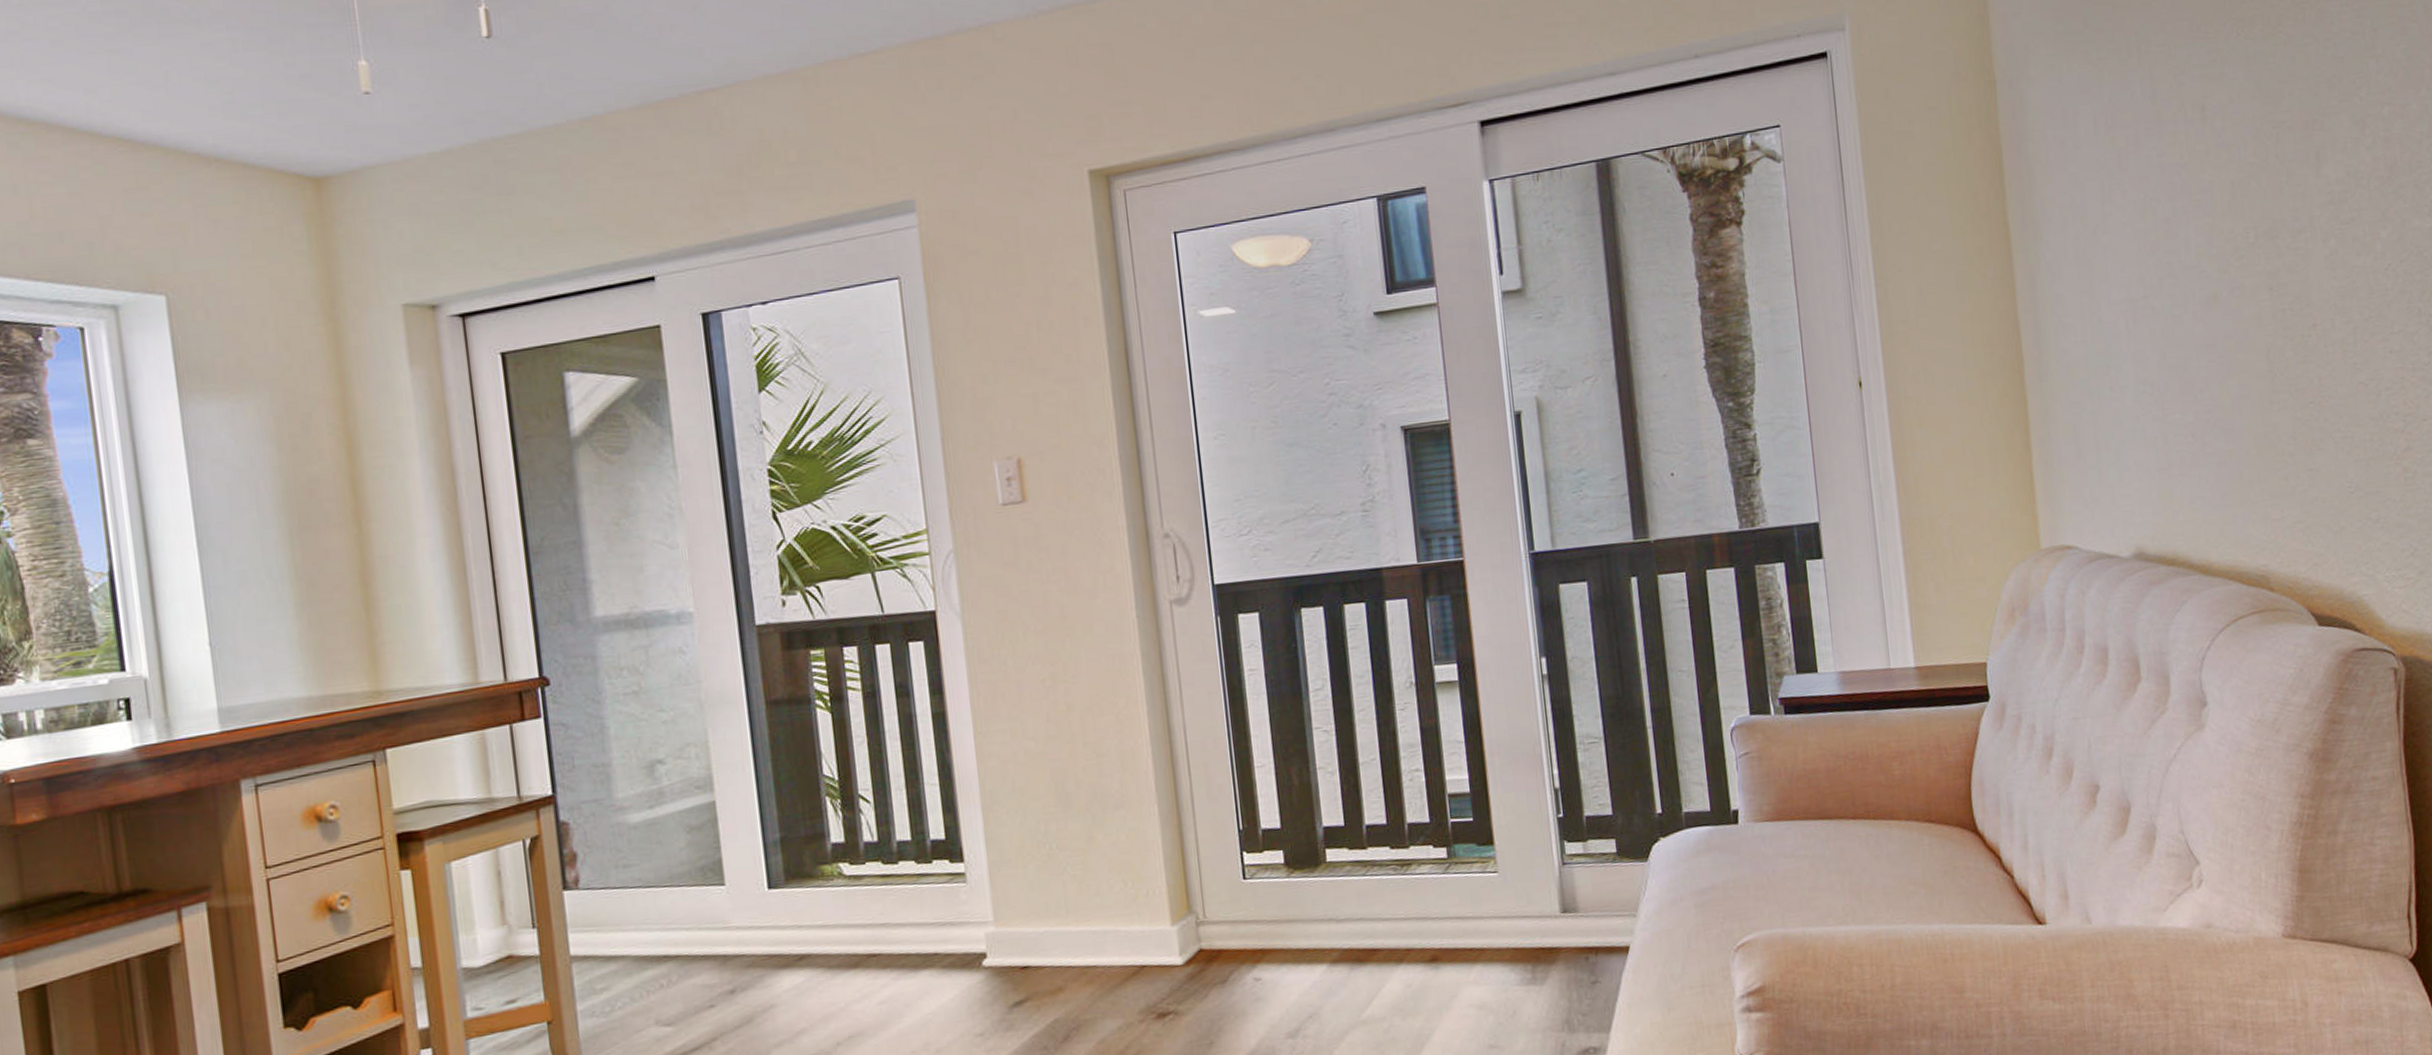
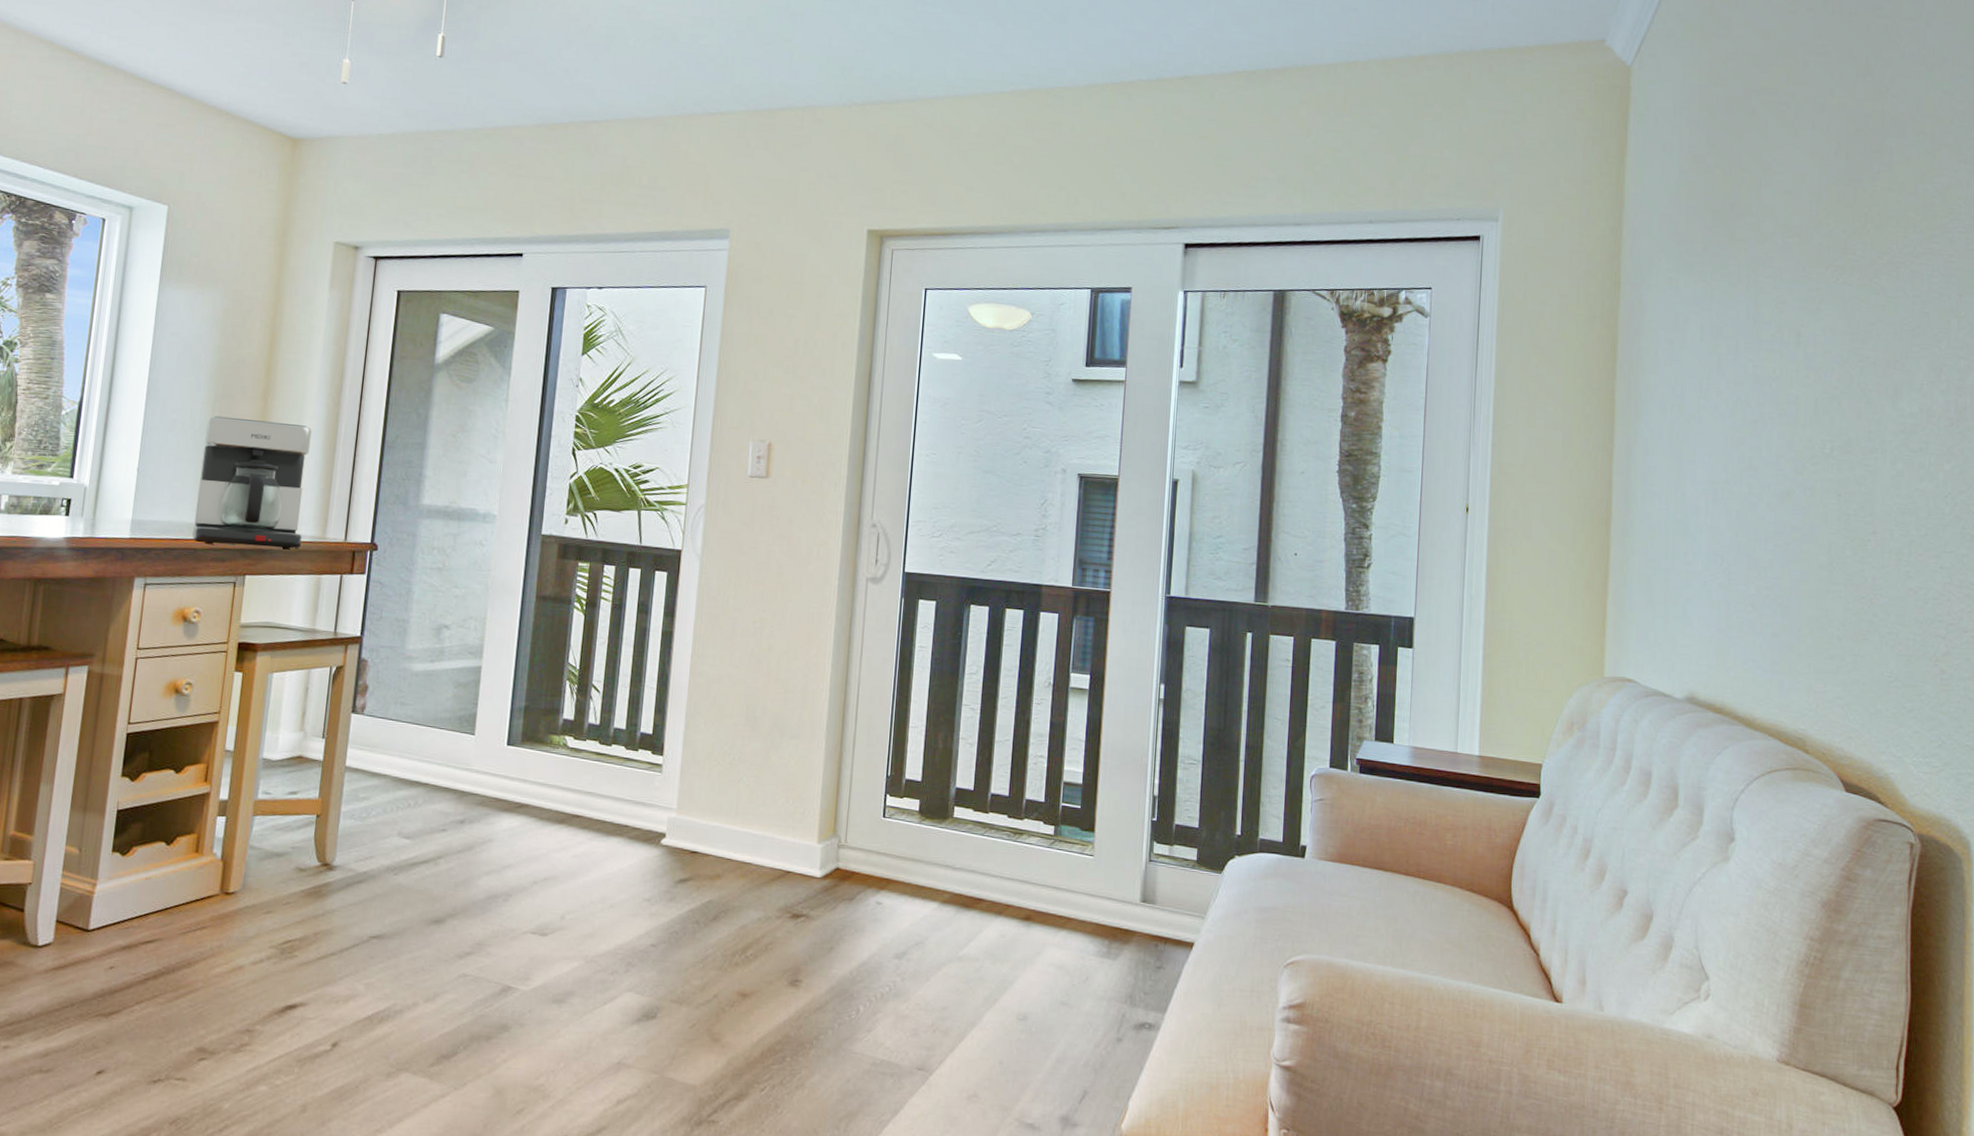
coffee maker: none [287,546,450,720] -> present [192,416,312,550]

